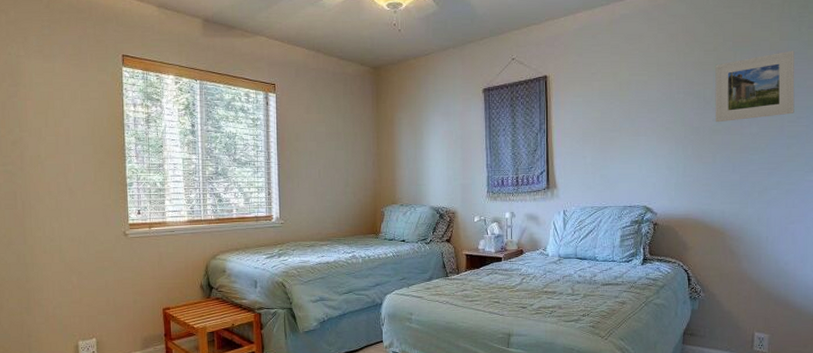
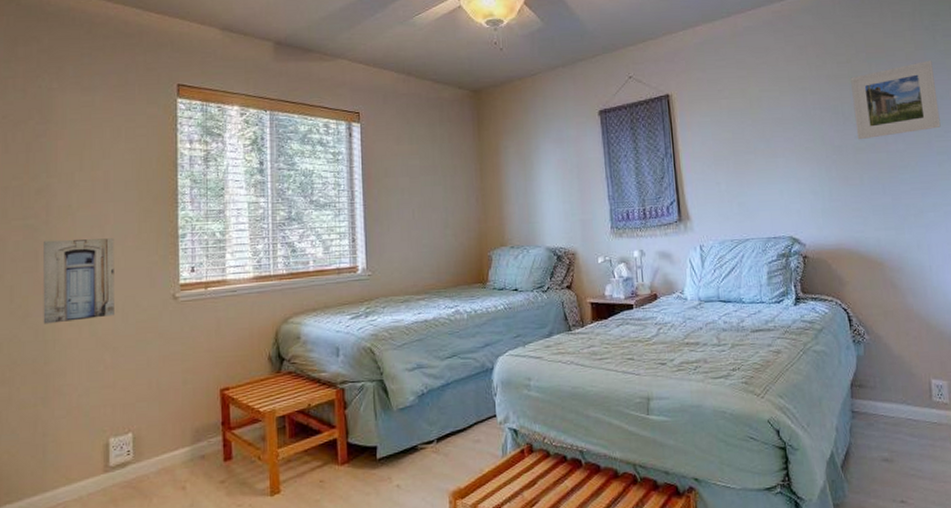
wall art: none [20,183,78,251] -> present [43,238,114,324]

